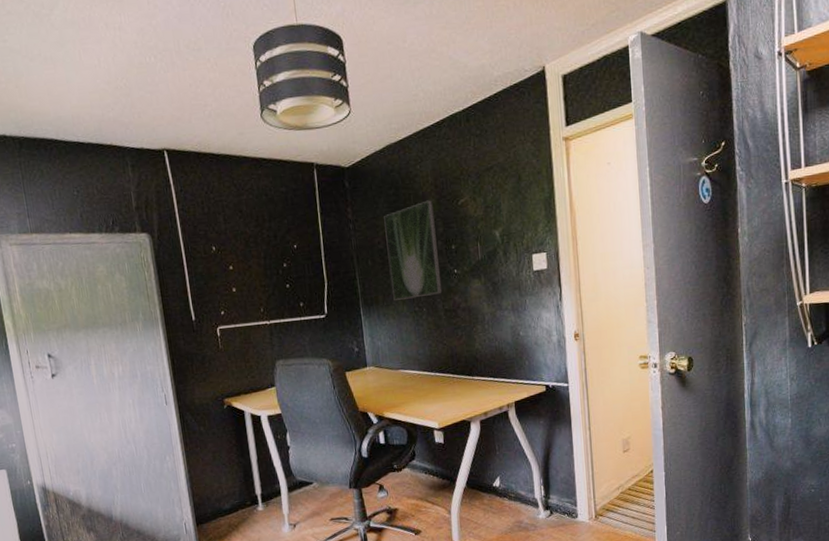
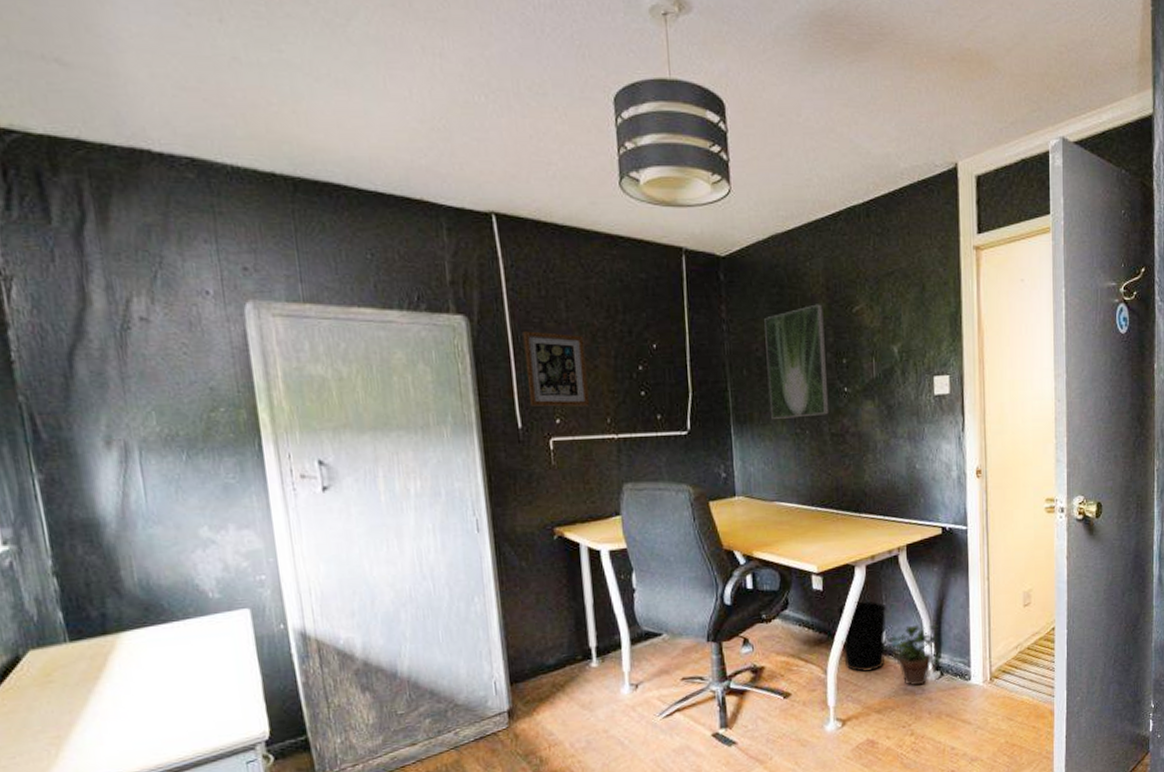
picture frame: none [192,241,246,302] -> present [523,331,589,407]
wastebasket: none [456,451,501,512] -> present [836,601,887,672]
potted plant: none [501,465,547,524] -> present [886,619,939,686]

